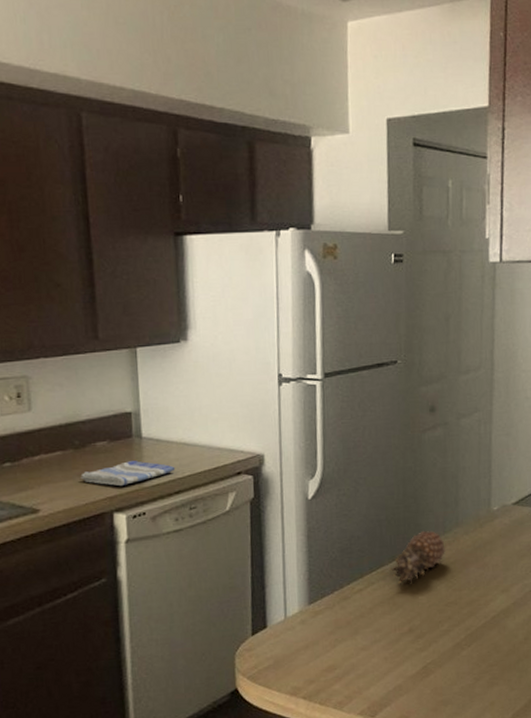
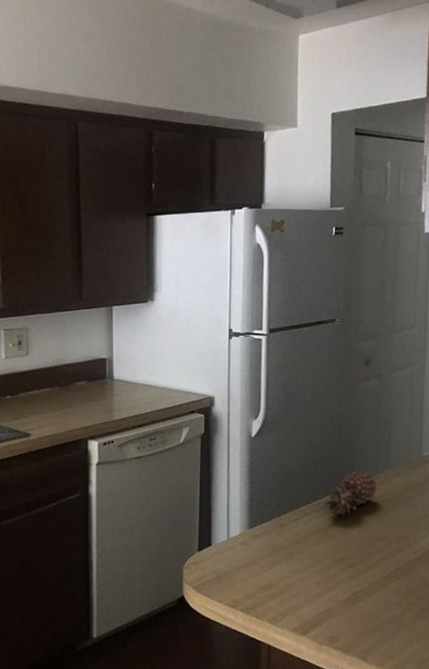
dish towel: present [80,460,175,486] -> none [64,397,140,418]

